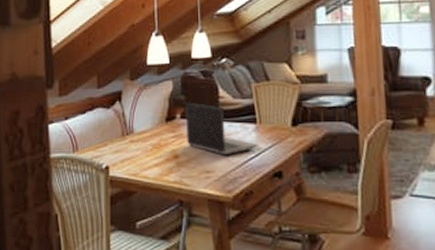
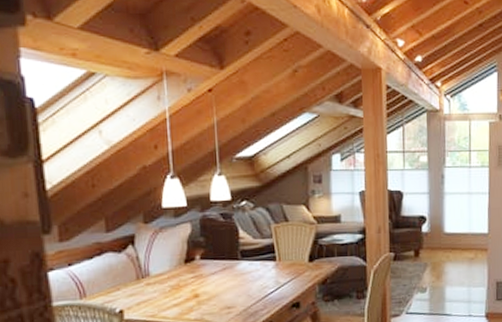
laptop computer: present [186,102,258,156] -> none [205,243,278,292]

